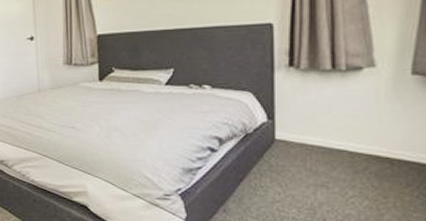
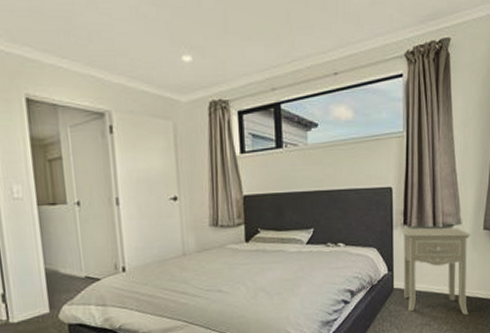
nightstand: none [285,70,393,180] -> present [401,227,472,315]

